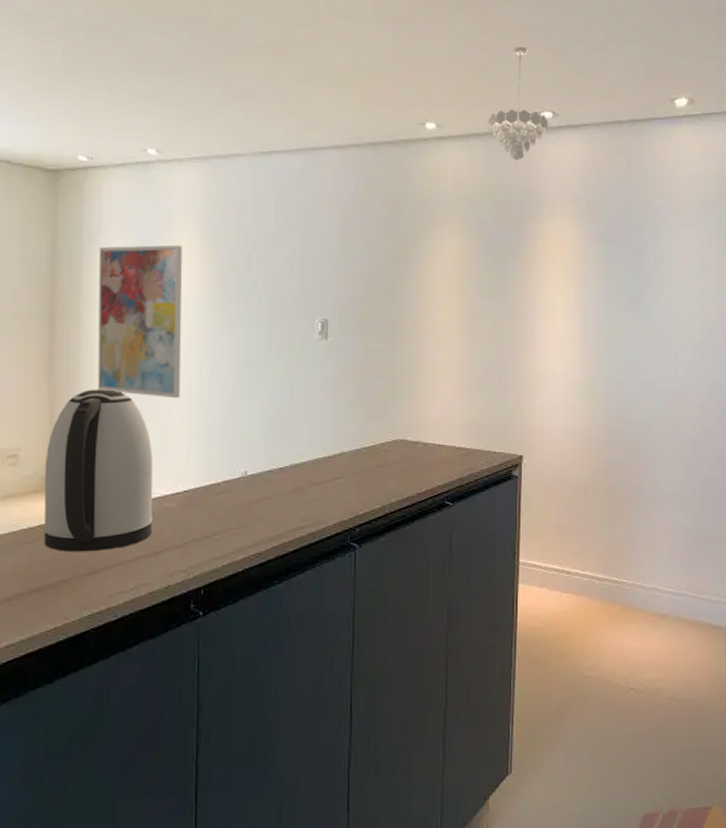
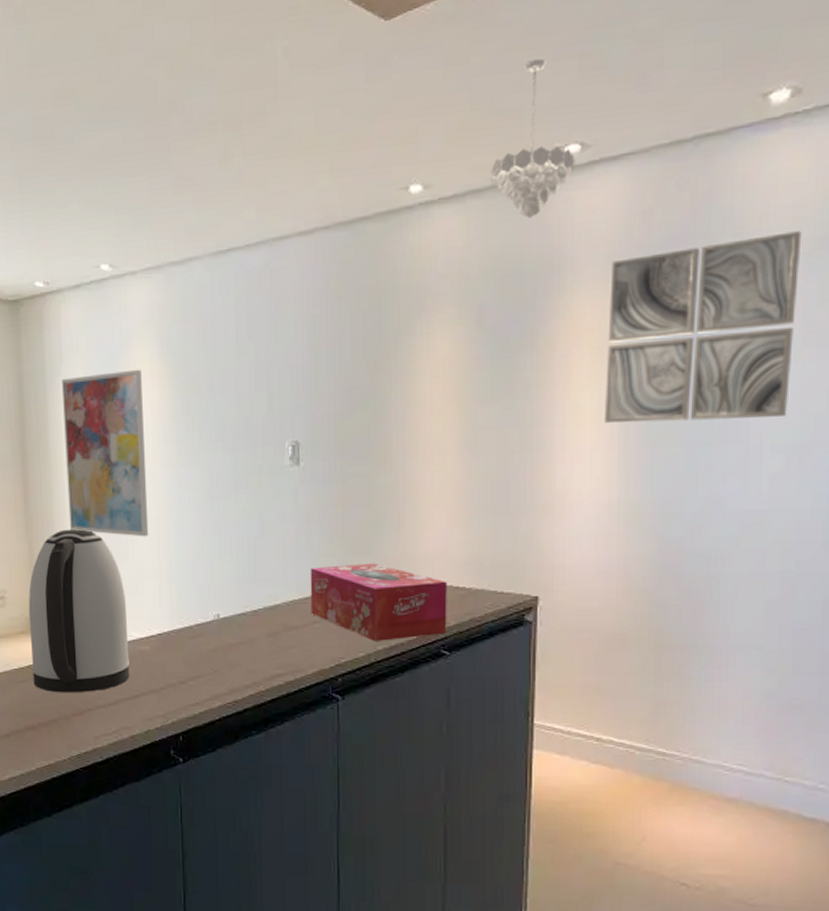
tissue box: none [333,426,451,494] -> present [310,563,447,641]
wall art: none [571,194,697,323] -> present [605,231,802,424]

